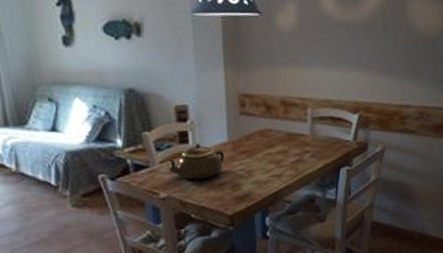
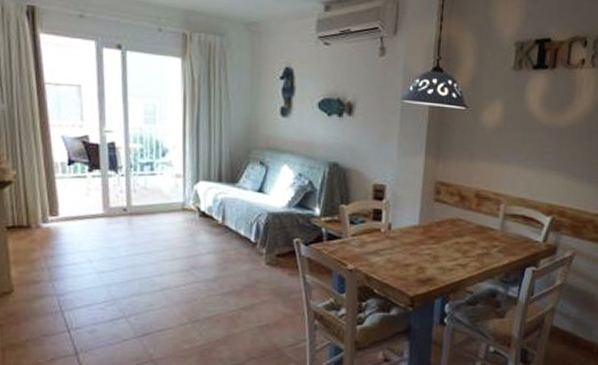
teapot: present [167,145,225,180] -> none [359,224,414,257]

